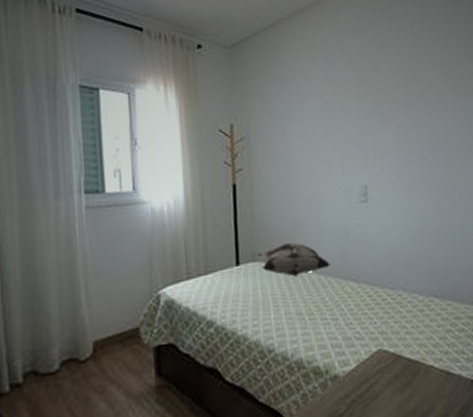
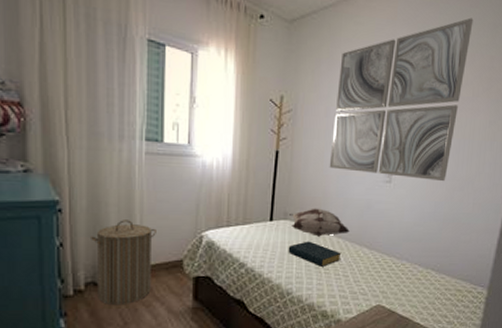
laundry hamper: none [26,288,105,398] -> present [89,220,156,304]
hardback book: none [261,282,326,312] -> present [288,241,342,267]
wall art: none [289,18,429,196] -> present [329,18,474,182]

